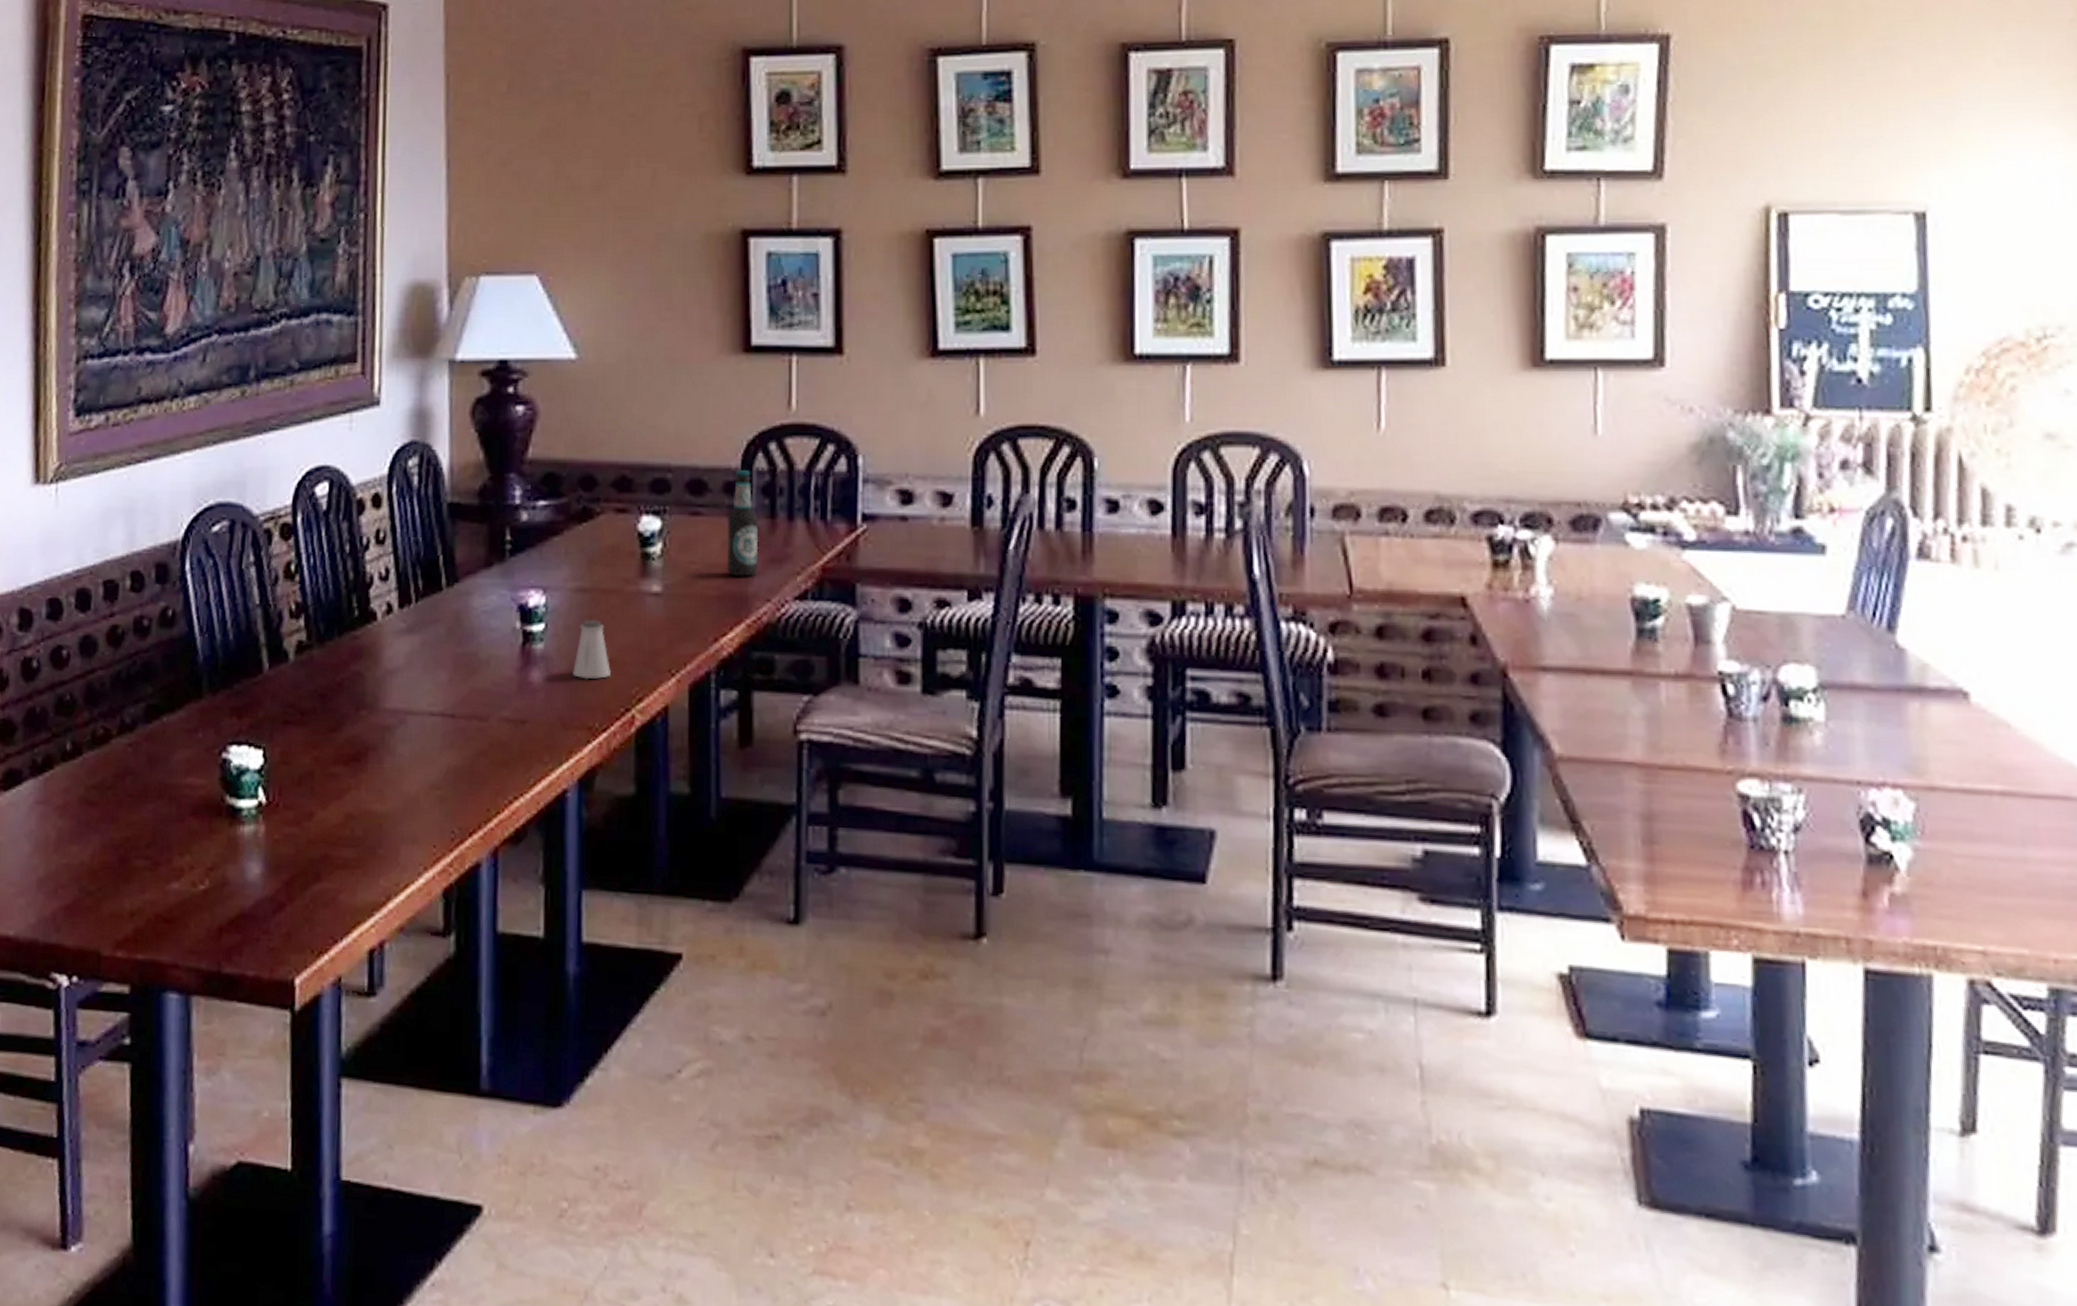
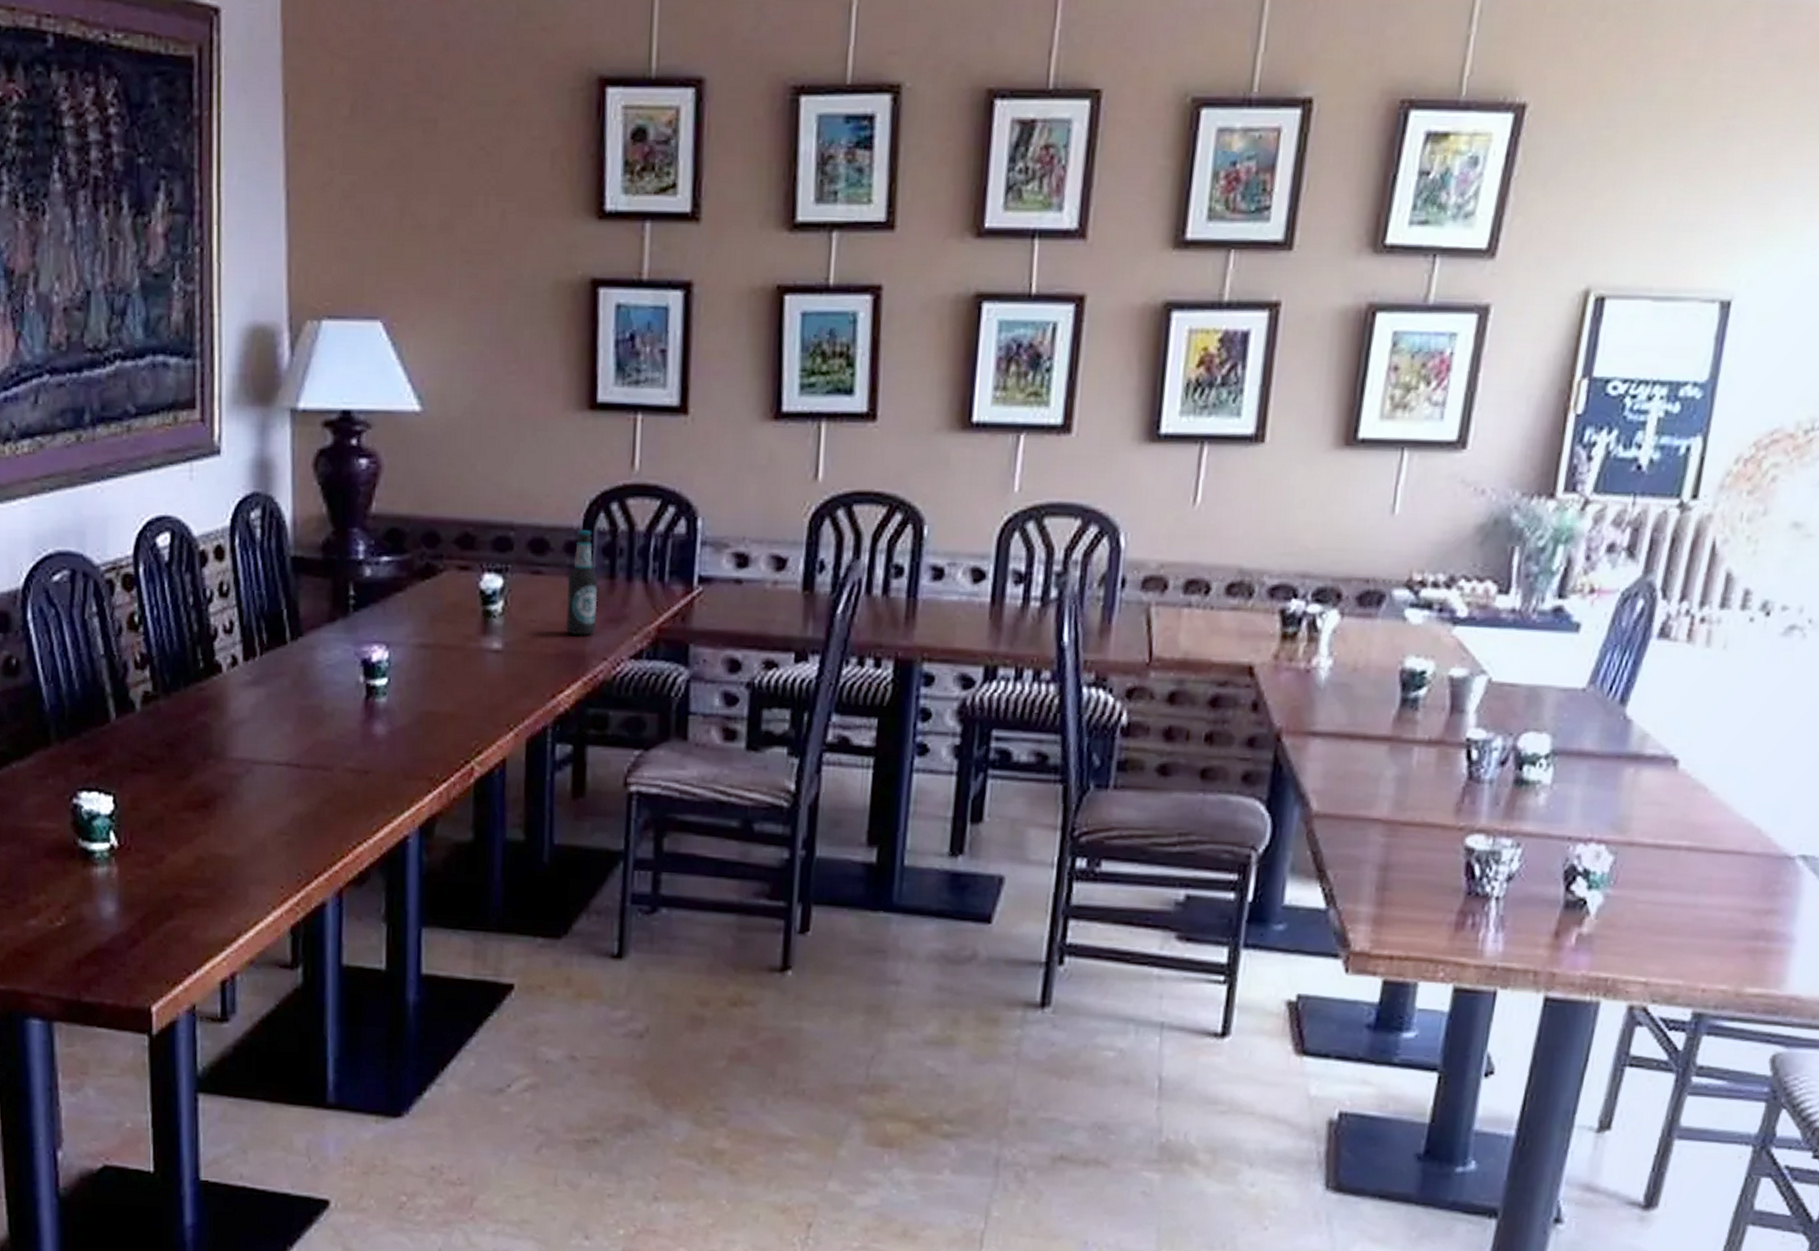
saltshaker: present [573,619,611,680] -> none [415,674,451,733]

